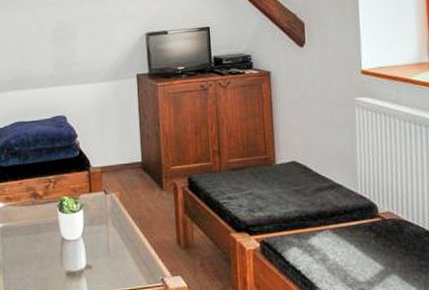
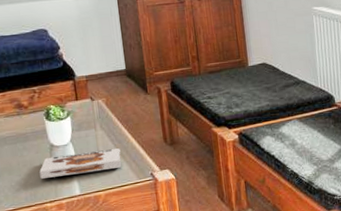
board game: none [49,248,132,274] -> present [39,148,122,179]

